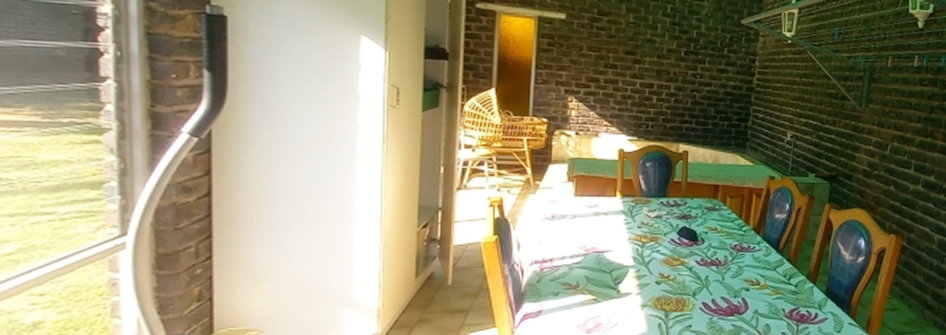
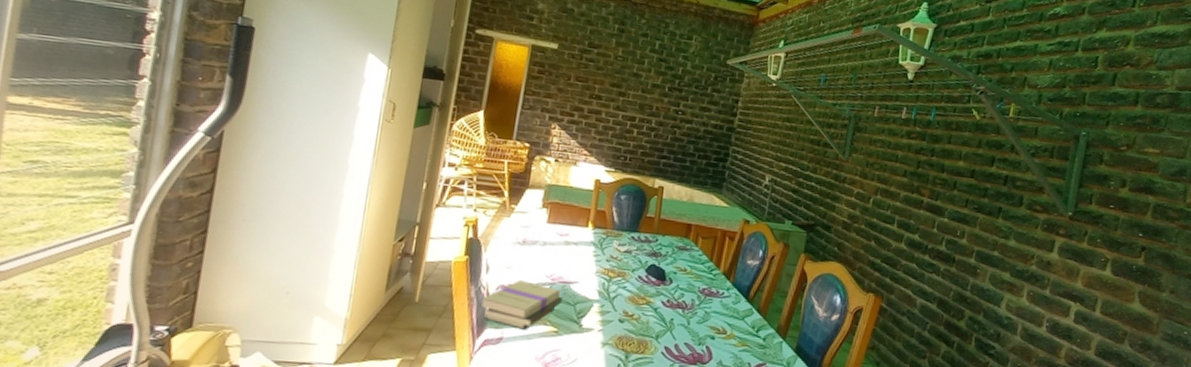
books: none [517,254,598,301] -> present [481,280,563,330]

